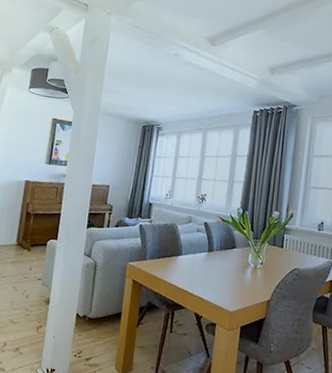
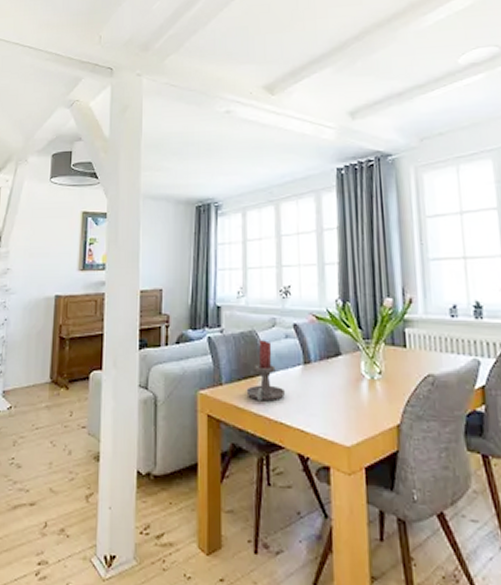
candle holder: none [163,231,192,275] -> present [246,340,286,401]

